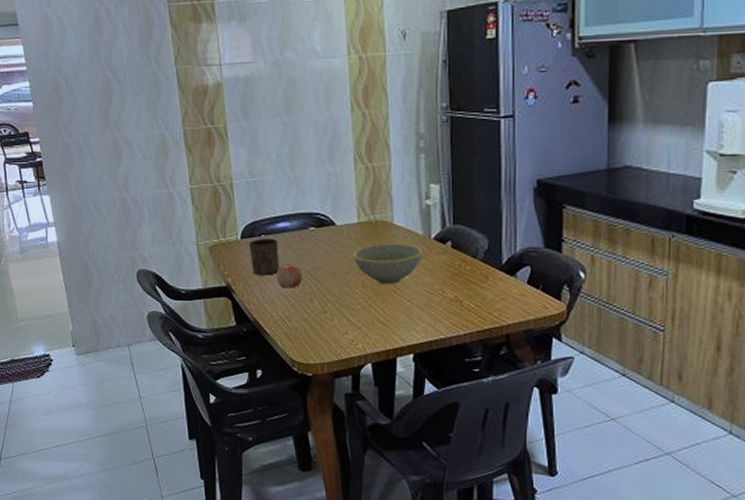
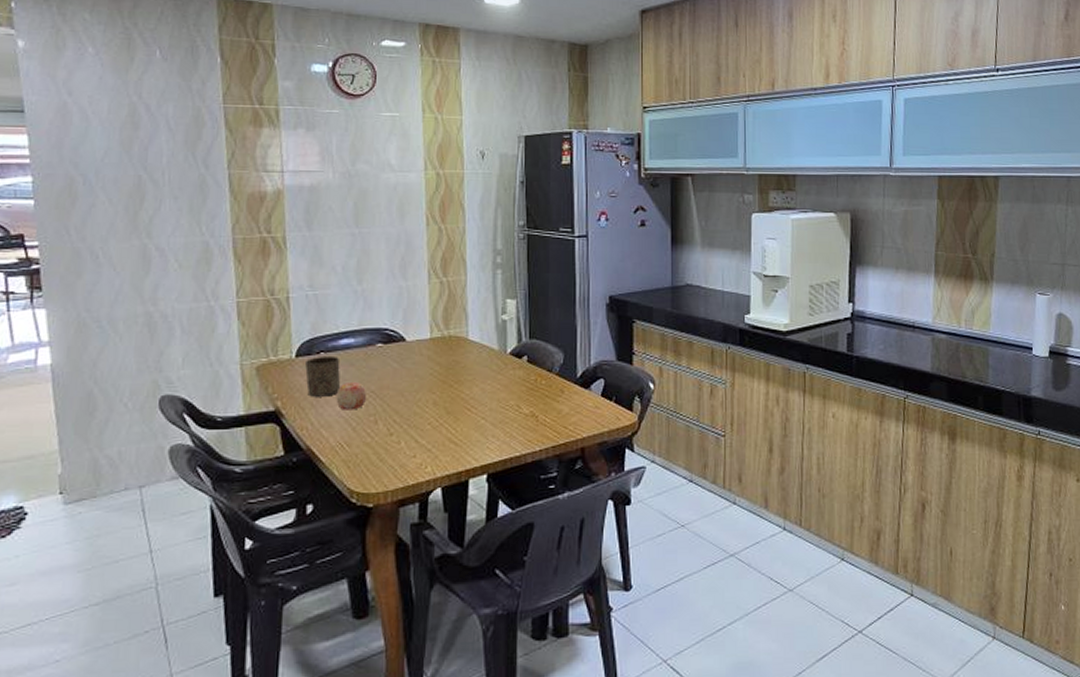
bowl: present [353,243,423,285] -> none [424,359,499,403]

